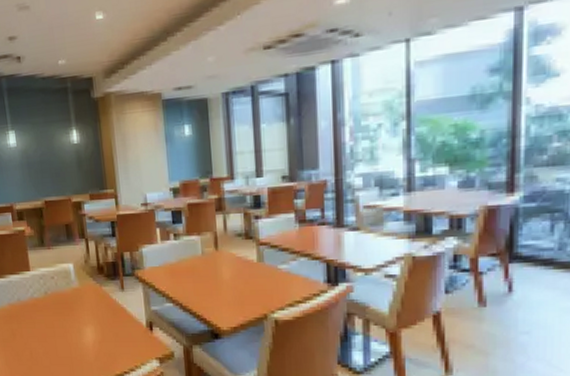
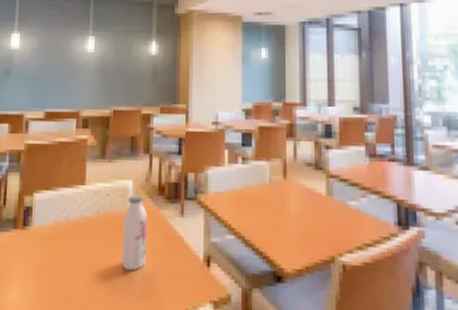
water bottle: none [69,274,95,339] -> present [122,193,147,271]

